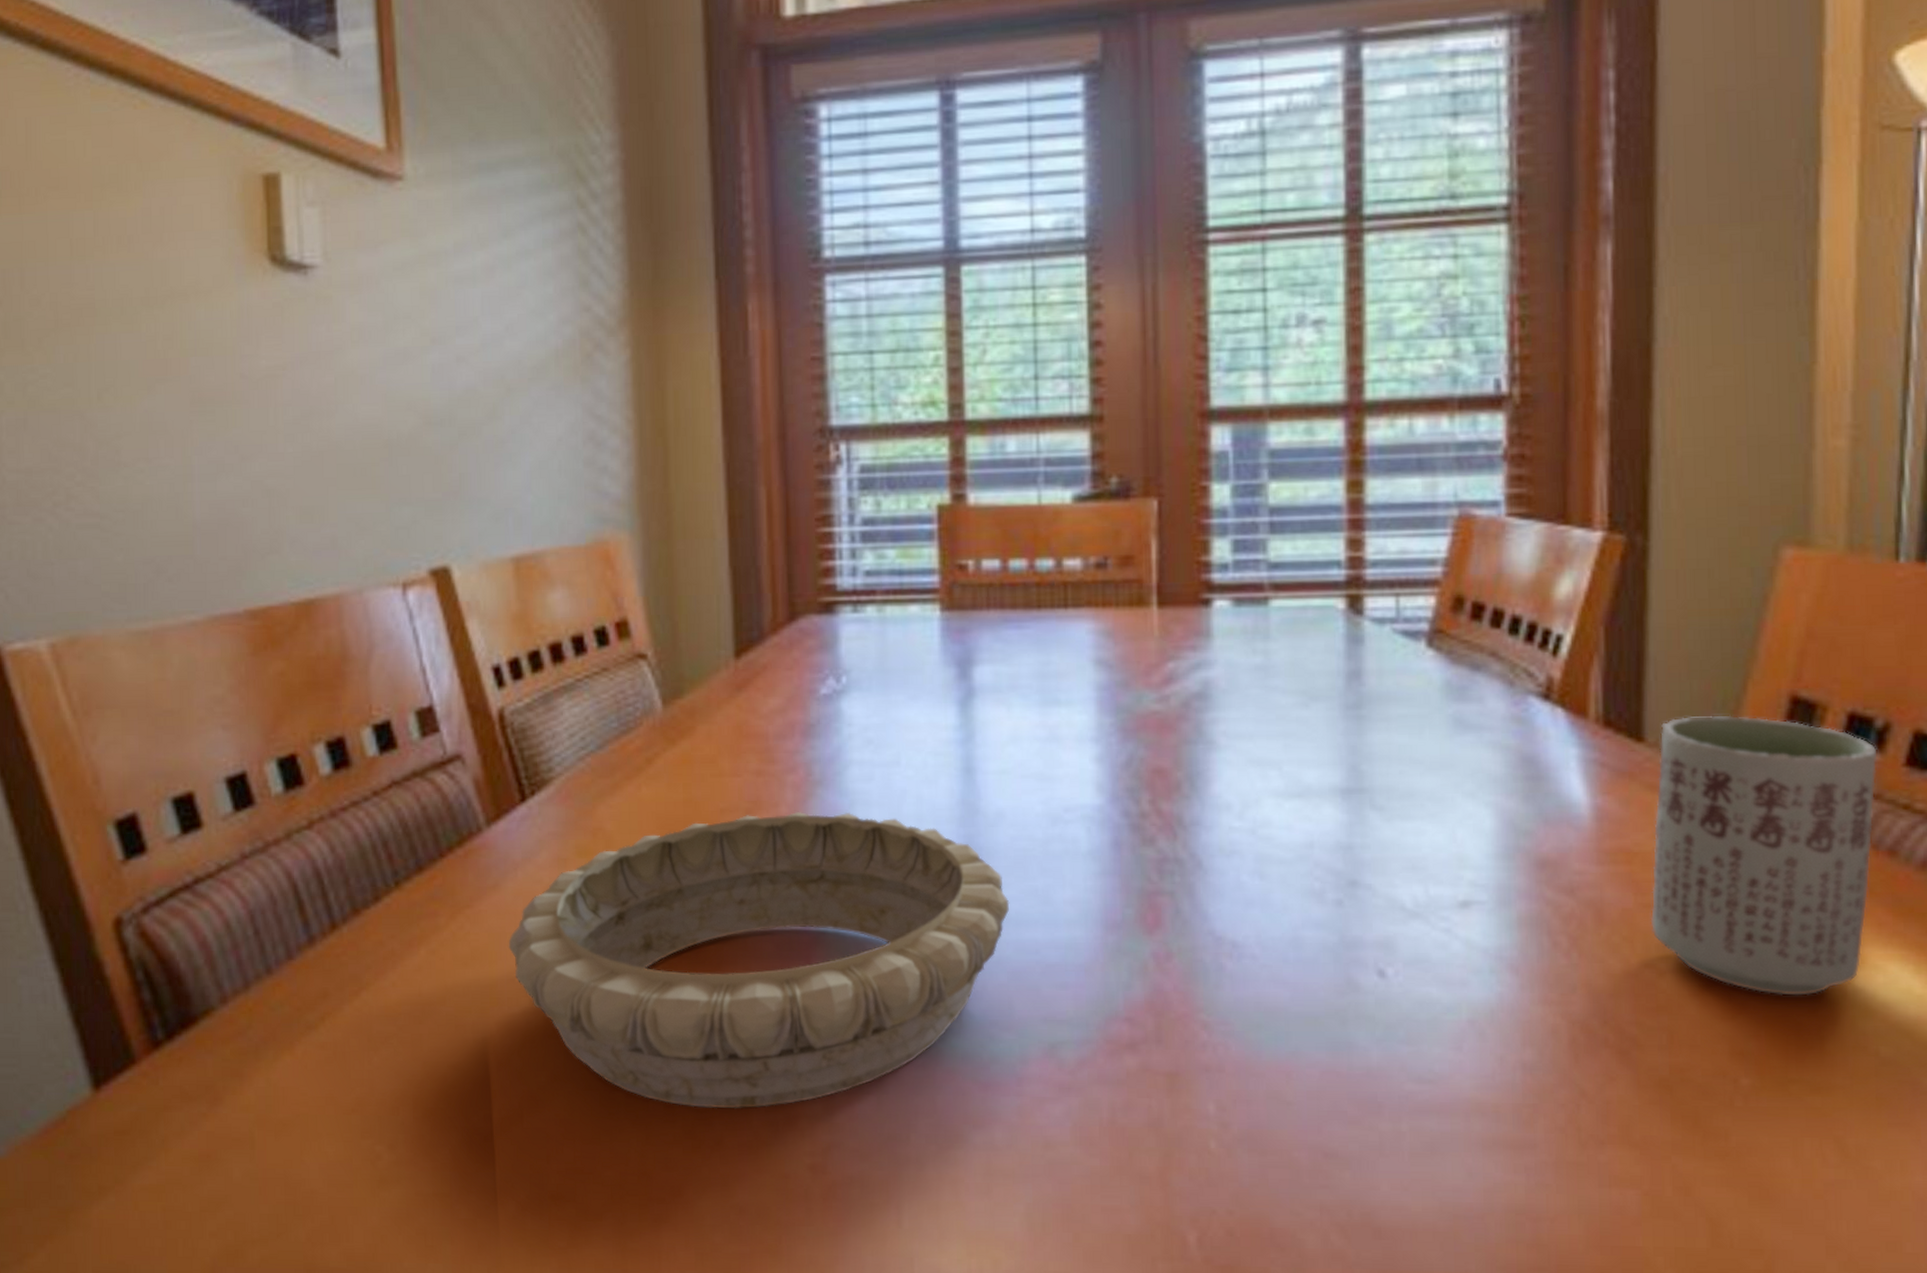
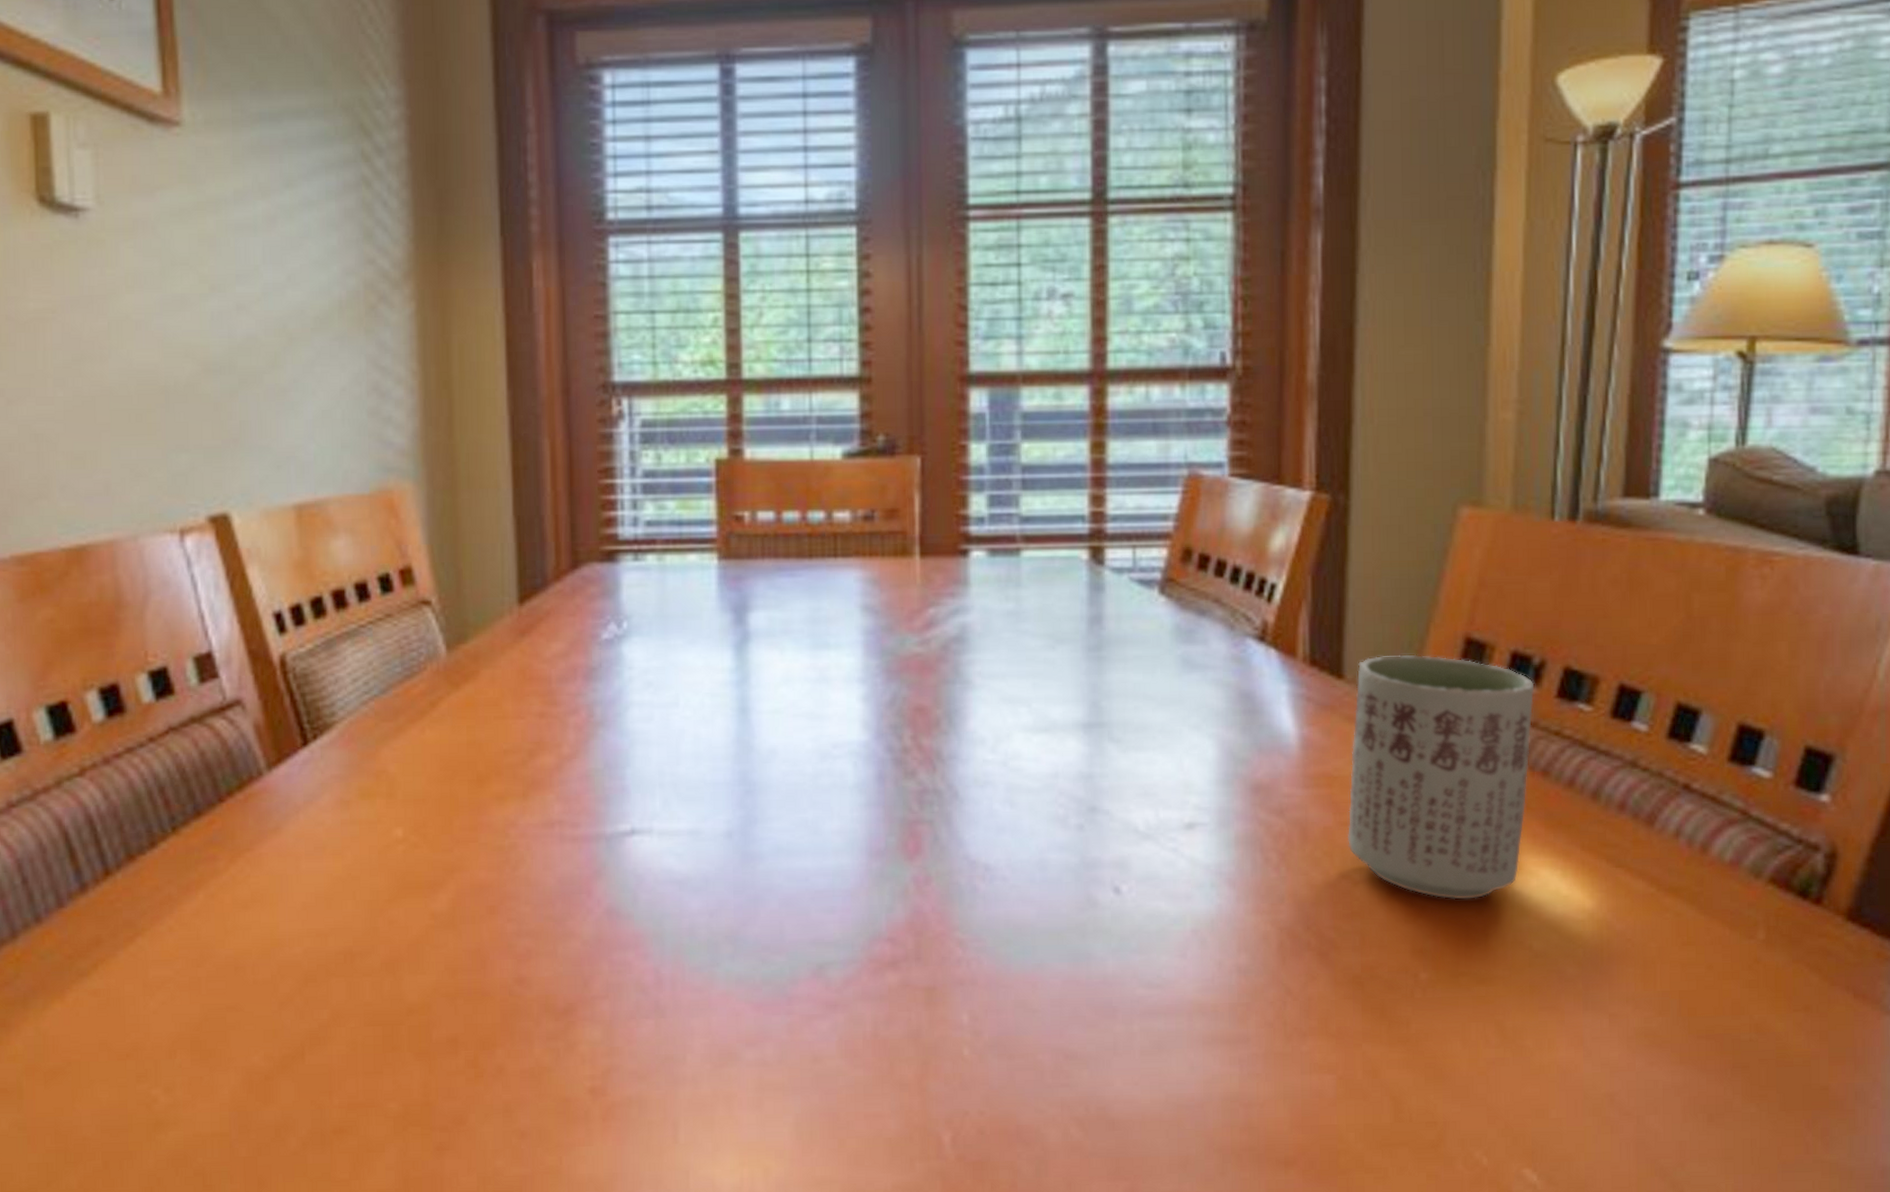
decorative bowl: present [508,811,1010,1109] -> none [289,751,782,1039]

